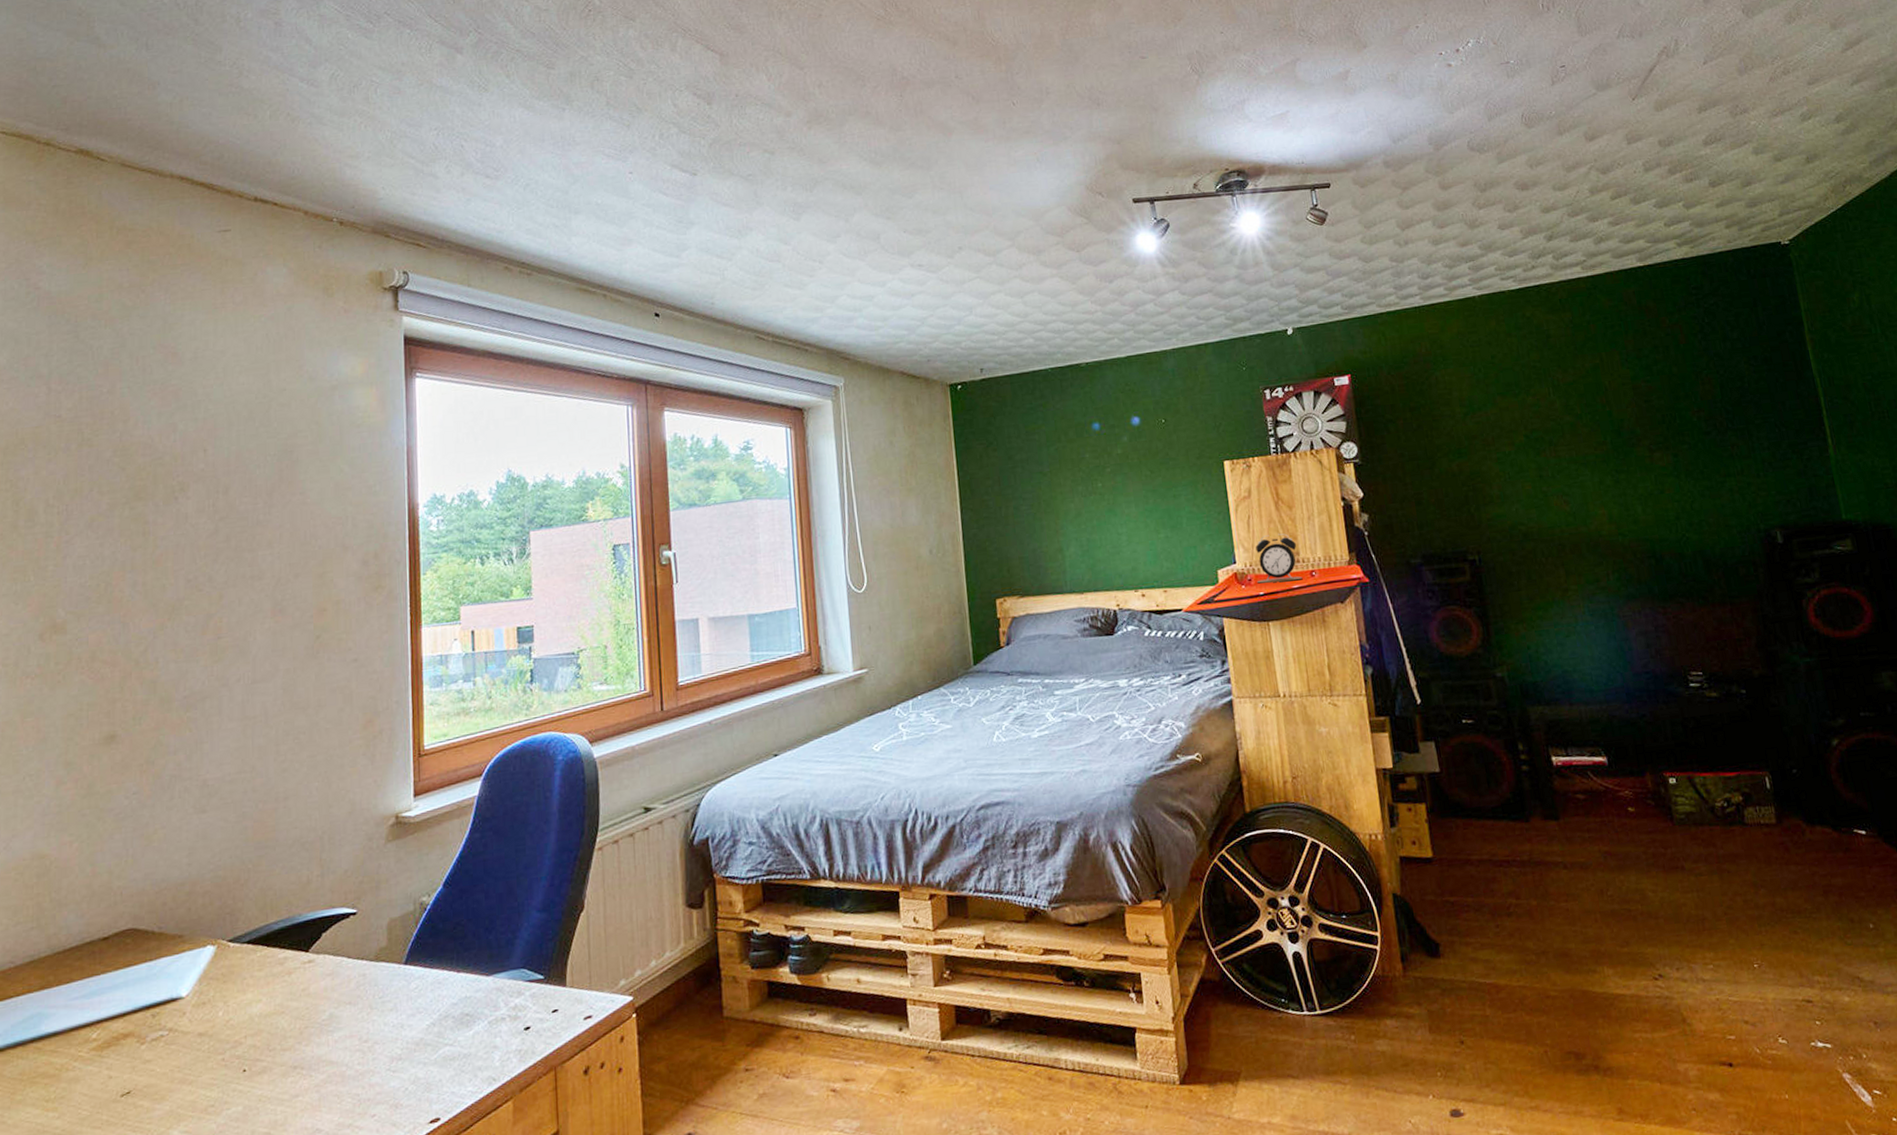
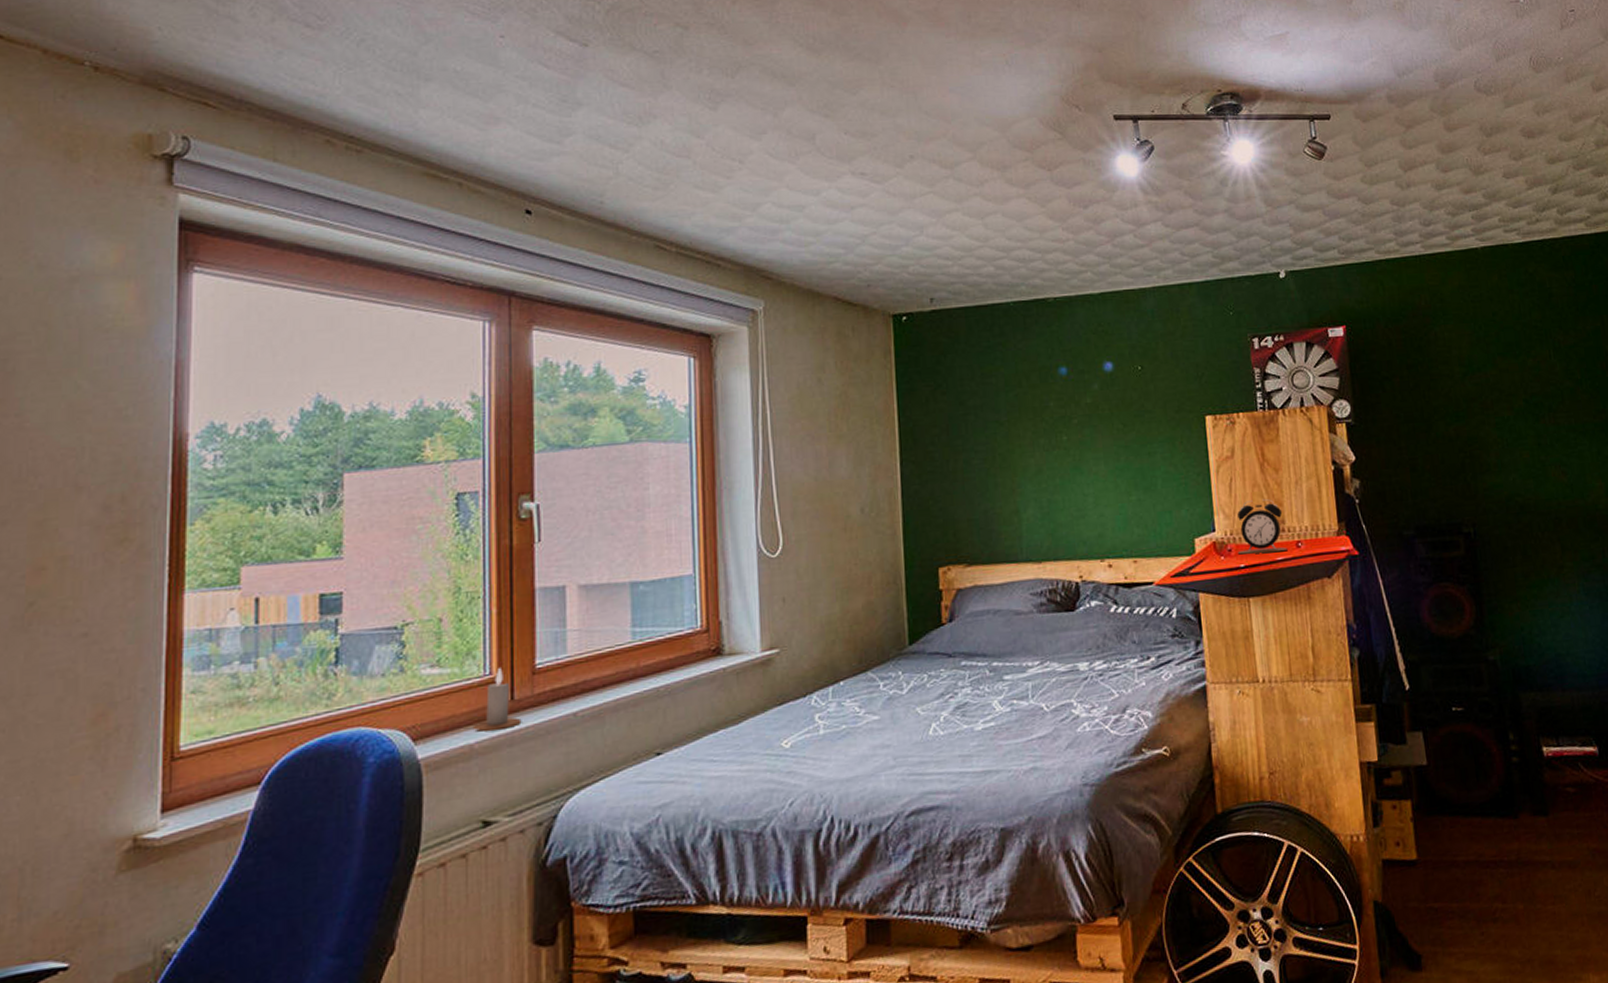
candle: none [633,685,670,736] -> present [472,668,522,732]

